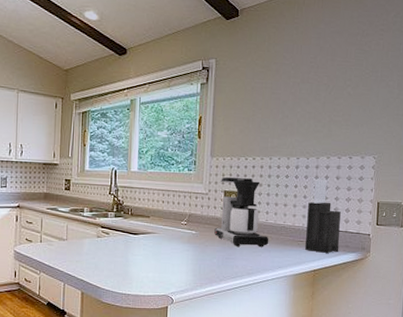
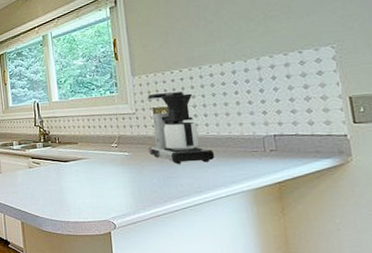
knife block: present [305,178,341,253] -> none [256,80,308,162]

